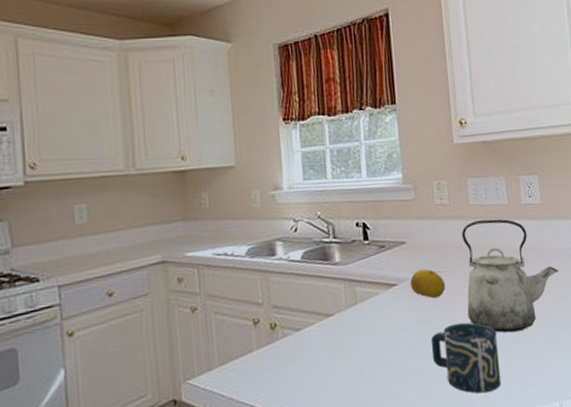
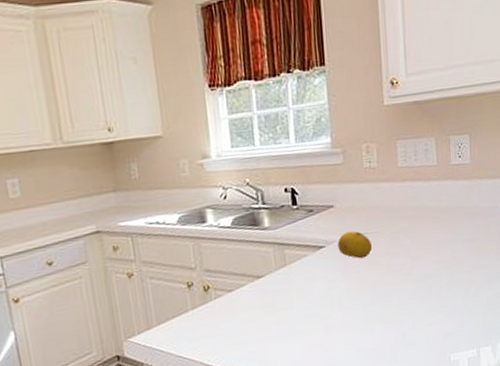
cup: present [430,322,502,394] -> none [356,279,423,343]
kettle: present [461,218,559,333] -> none [389,180,485,289]

